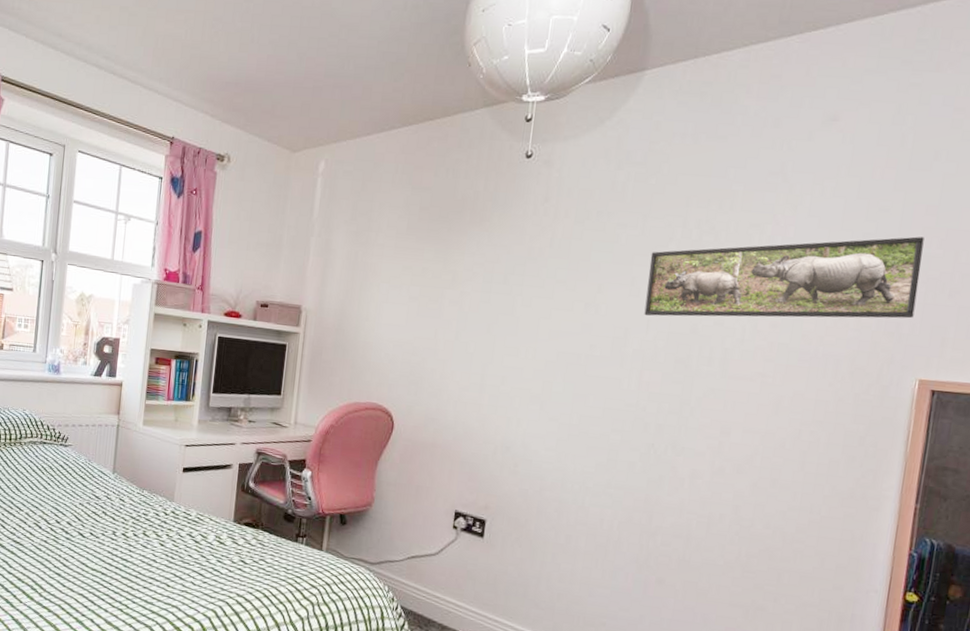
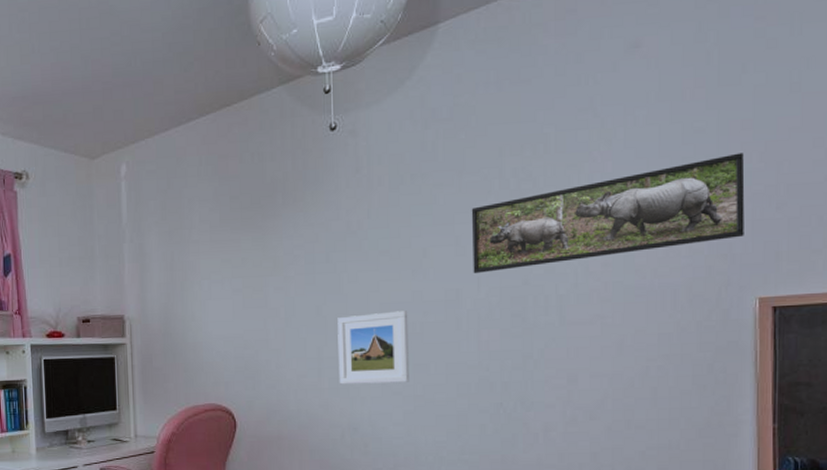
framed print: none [498,338,576,411] -> present [337,311,409,385]

